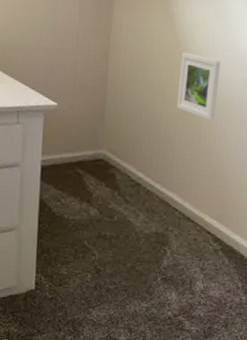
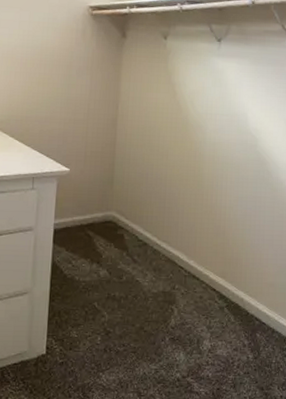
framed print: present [176,52,221,120] -> none [179,118,220,180]

